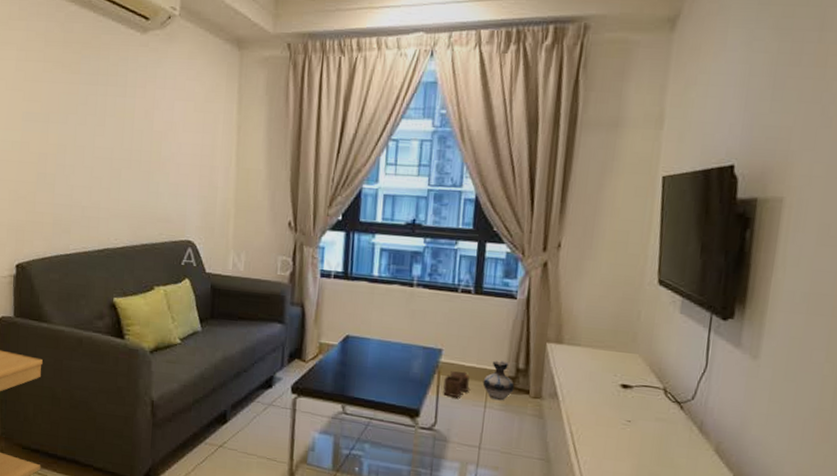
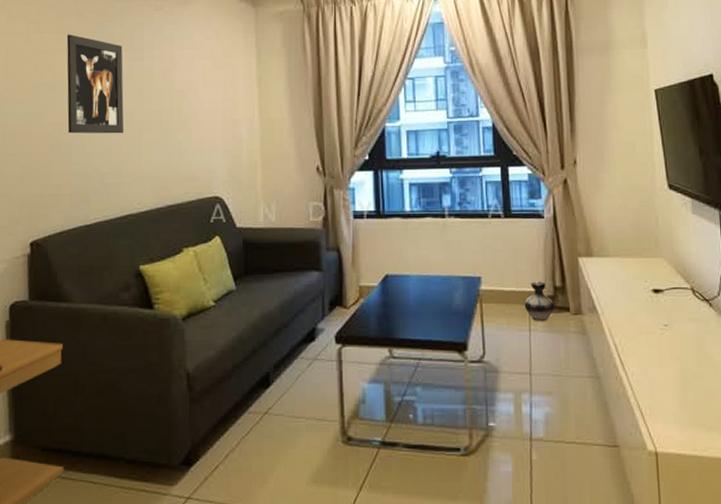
wall art: none [52,64,107,170] -> present [67,34,124,134]
lantern: present [443,371,469,397] -> none [487,297,511,324]

